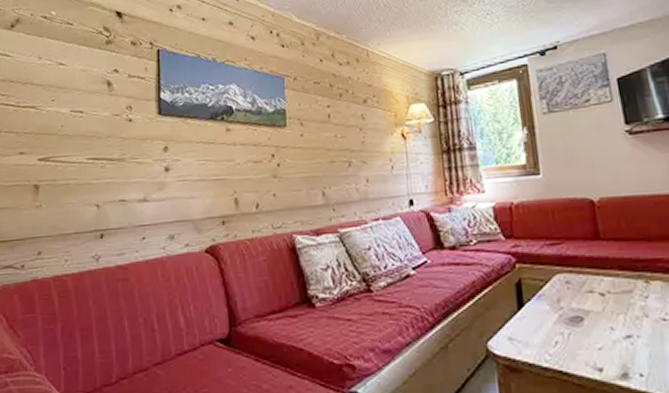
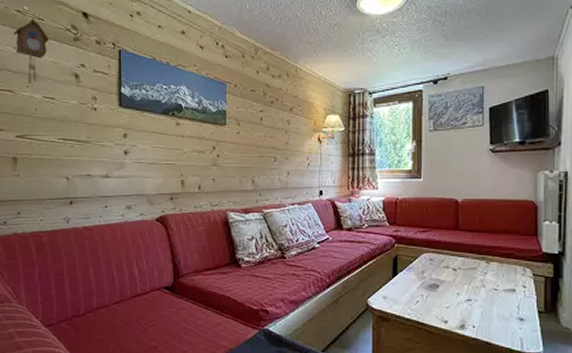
cuckoo clock: none [38,24,79,98] -> present [13,19,50,85]

